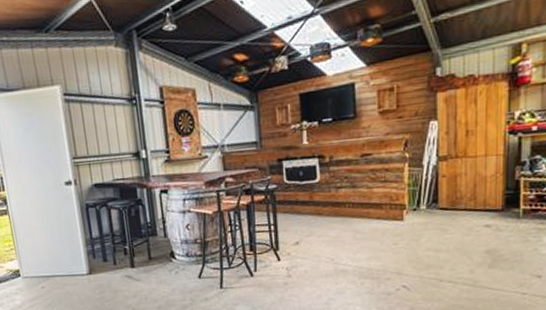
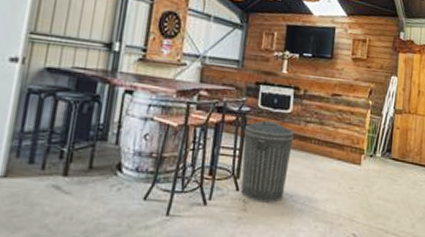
trash can: none [274,193,327,269] -> present [241,119,295,203]

